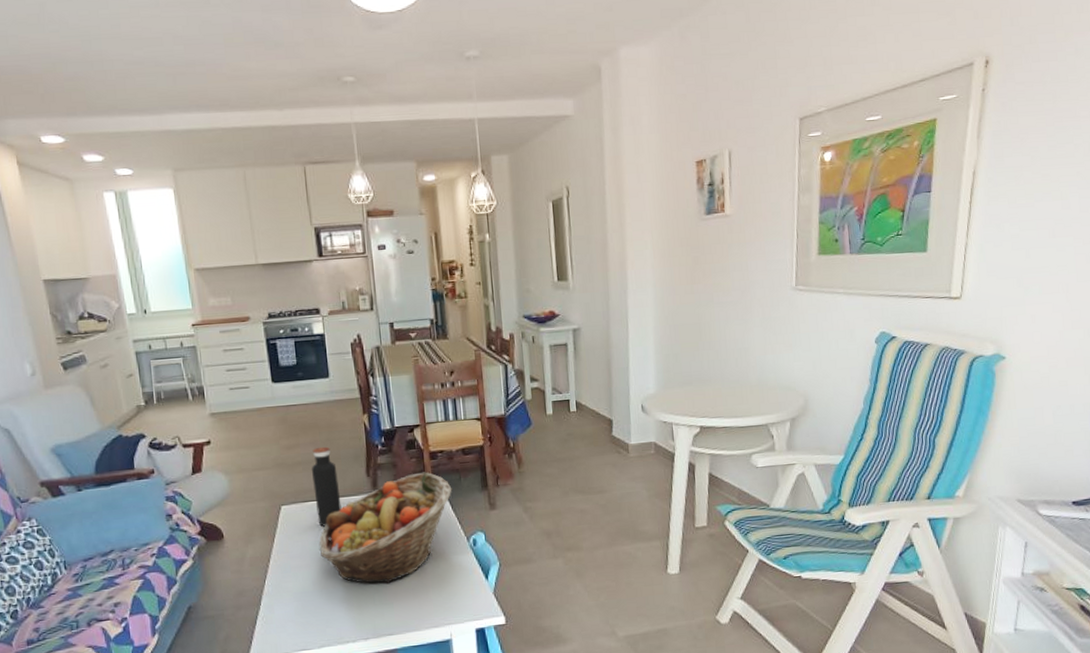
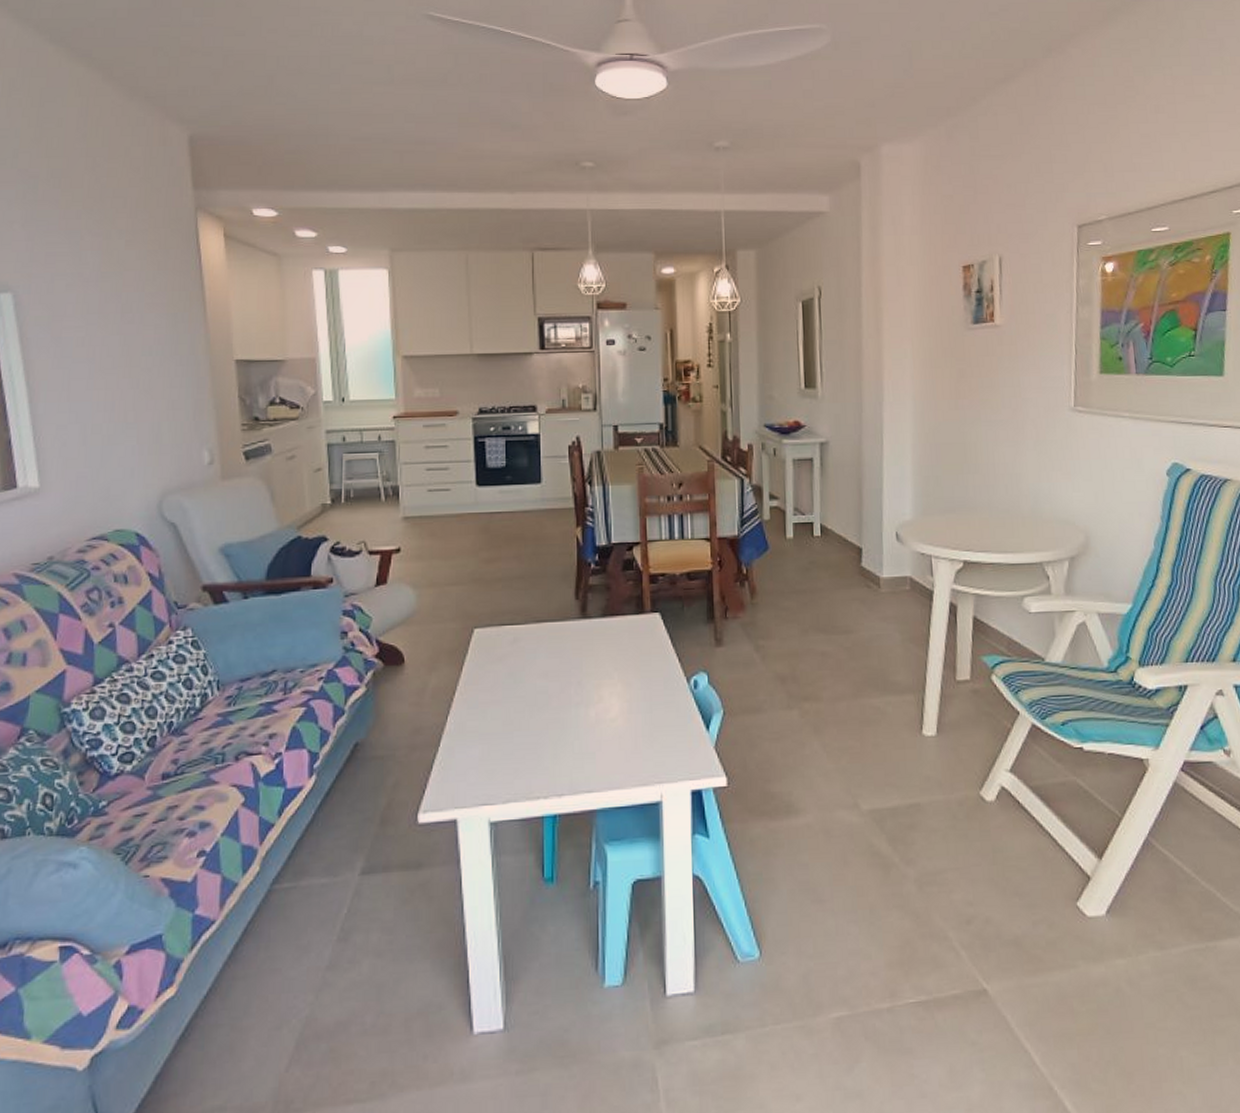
water bottle: present [311,446,342,527] -> none [512,561,544,656]
fruit basket: present [319,472,452,584] -> none [513,597,673,728]

